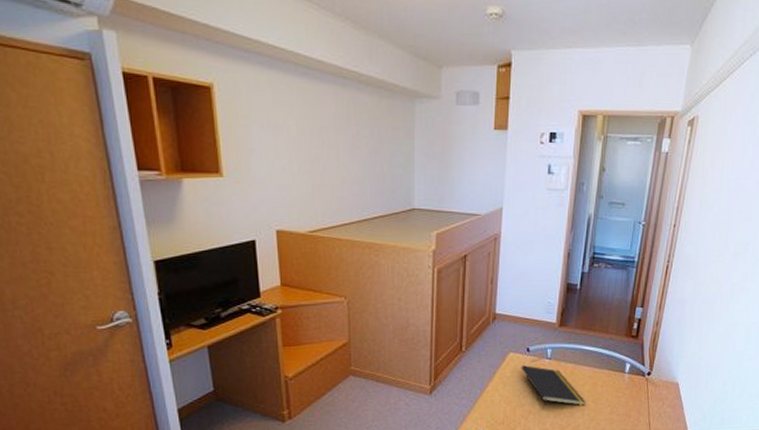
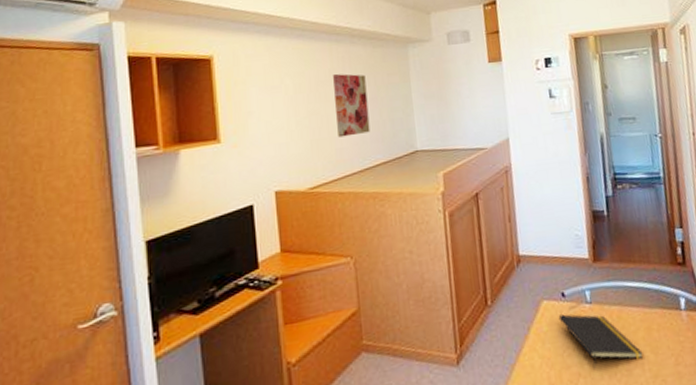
wall art: none [337,121,371,186] -> present [333,74,371,138]

